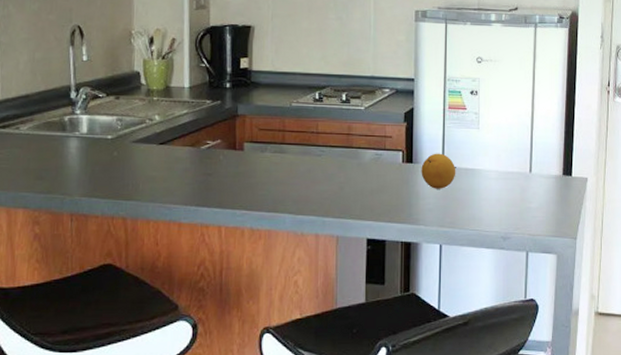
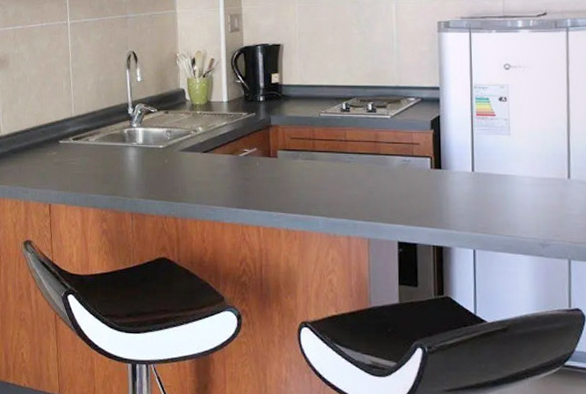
fruit: present [421,153,456,189] -> none [450,159,488,195]

